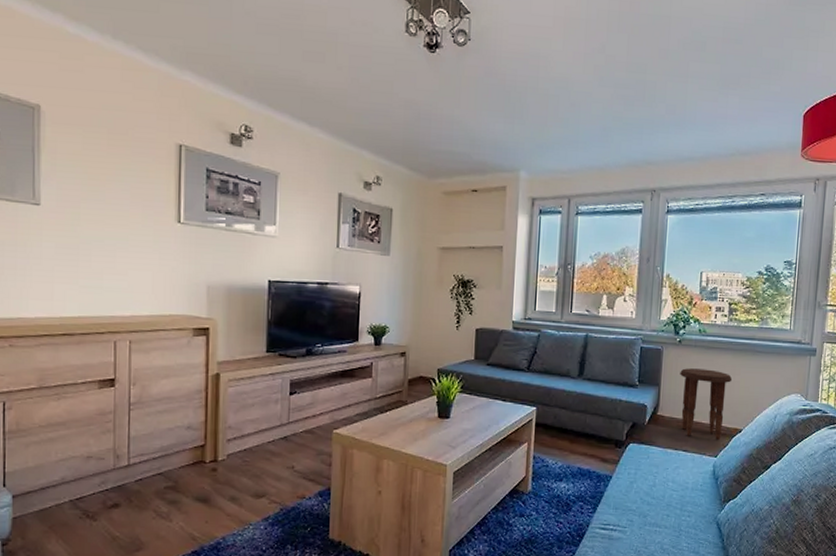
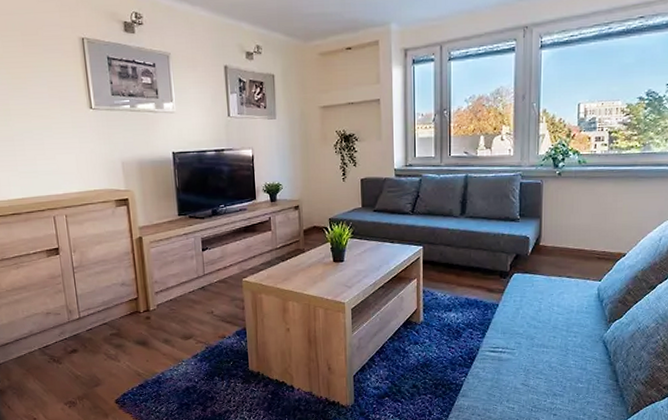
side table: present [680,368,733,440] -> none [561,198,615,265]

